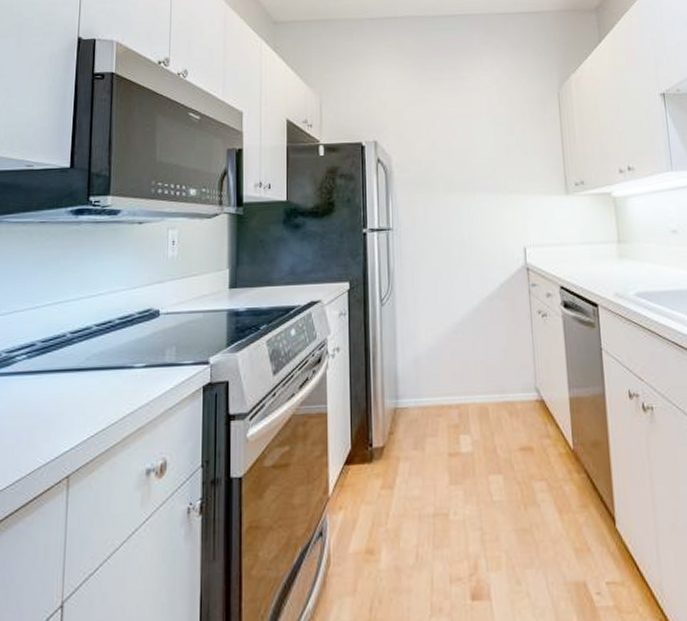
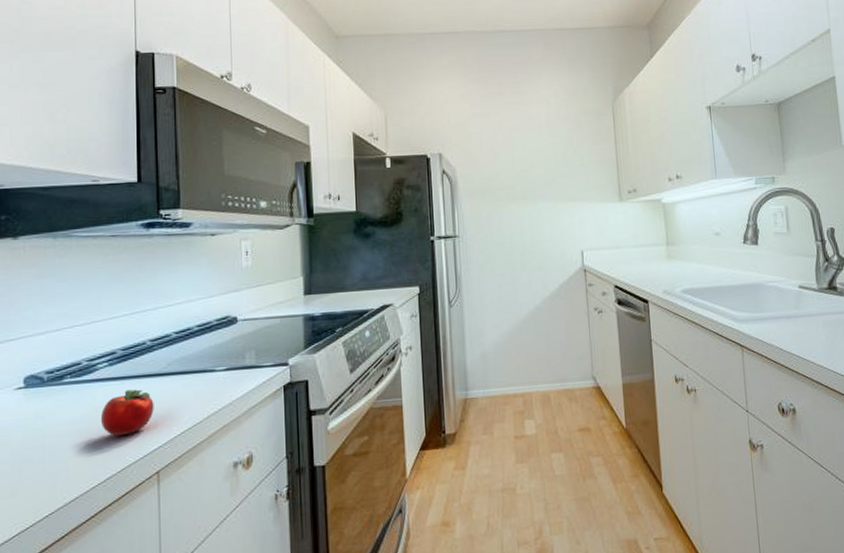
apple: none [14,385,70,434] -> present [100,389,154,436]

